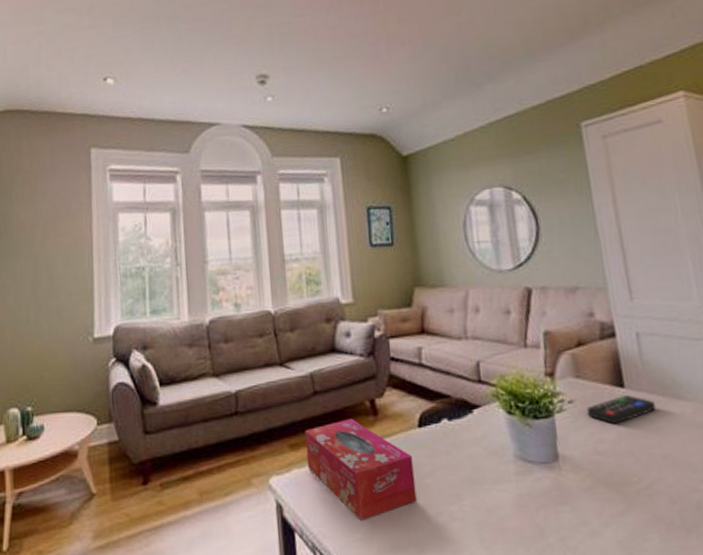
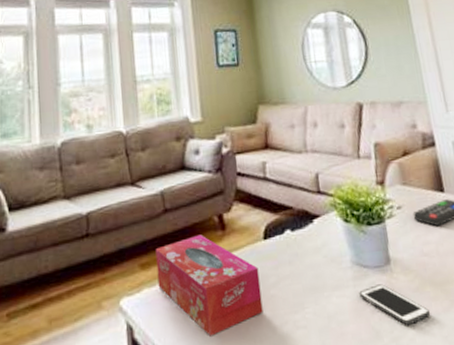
cell phone: none [522,481,604,525] -> present [359,284,431,325]

